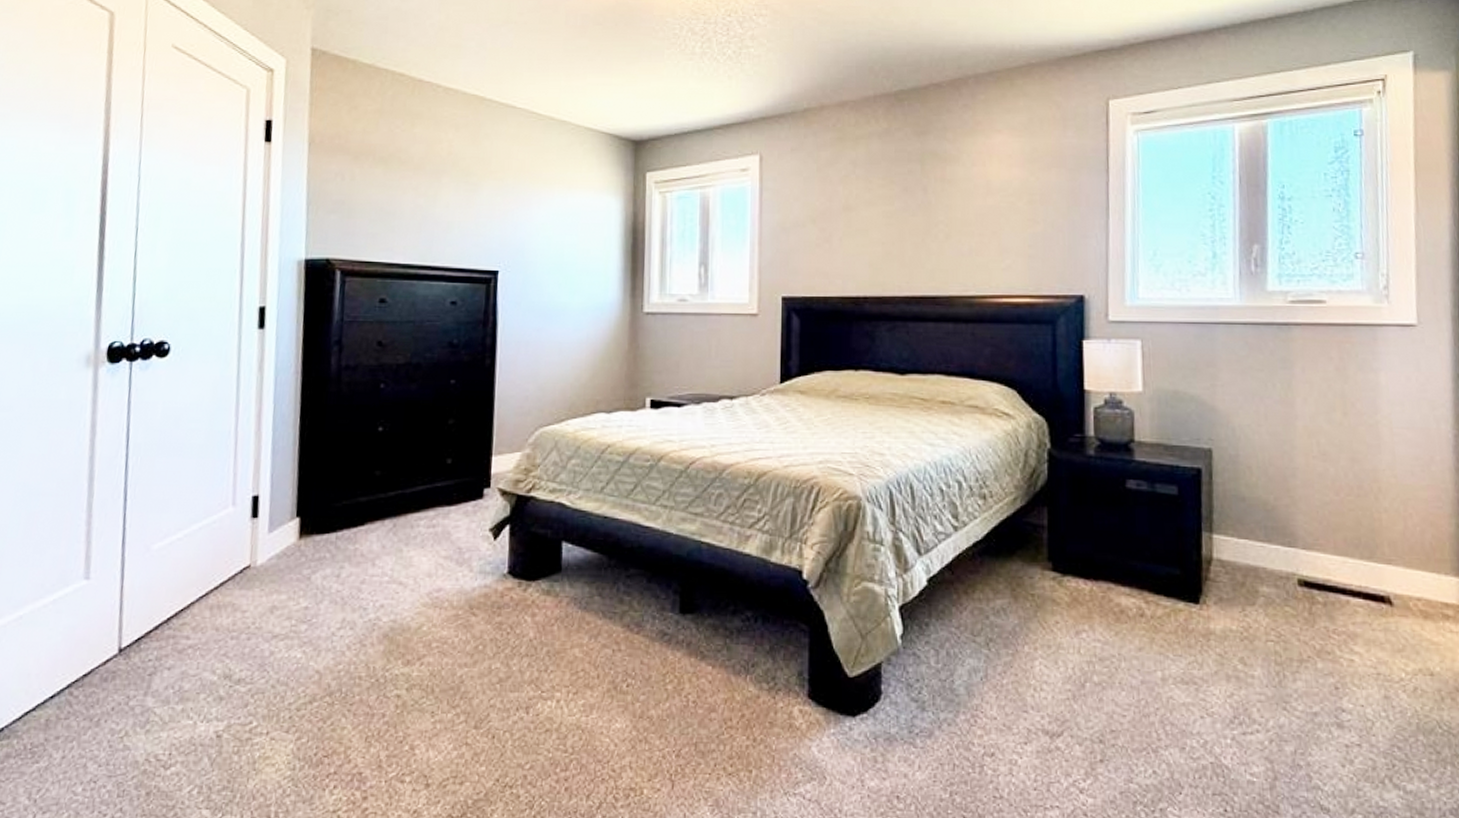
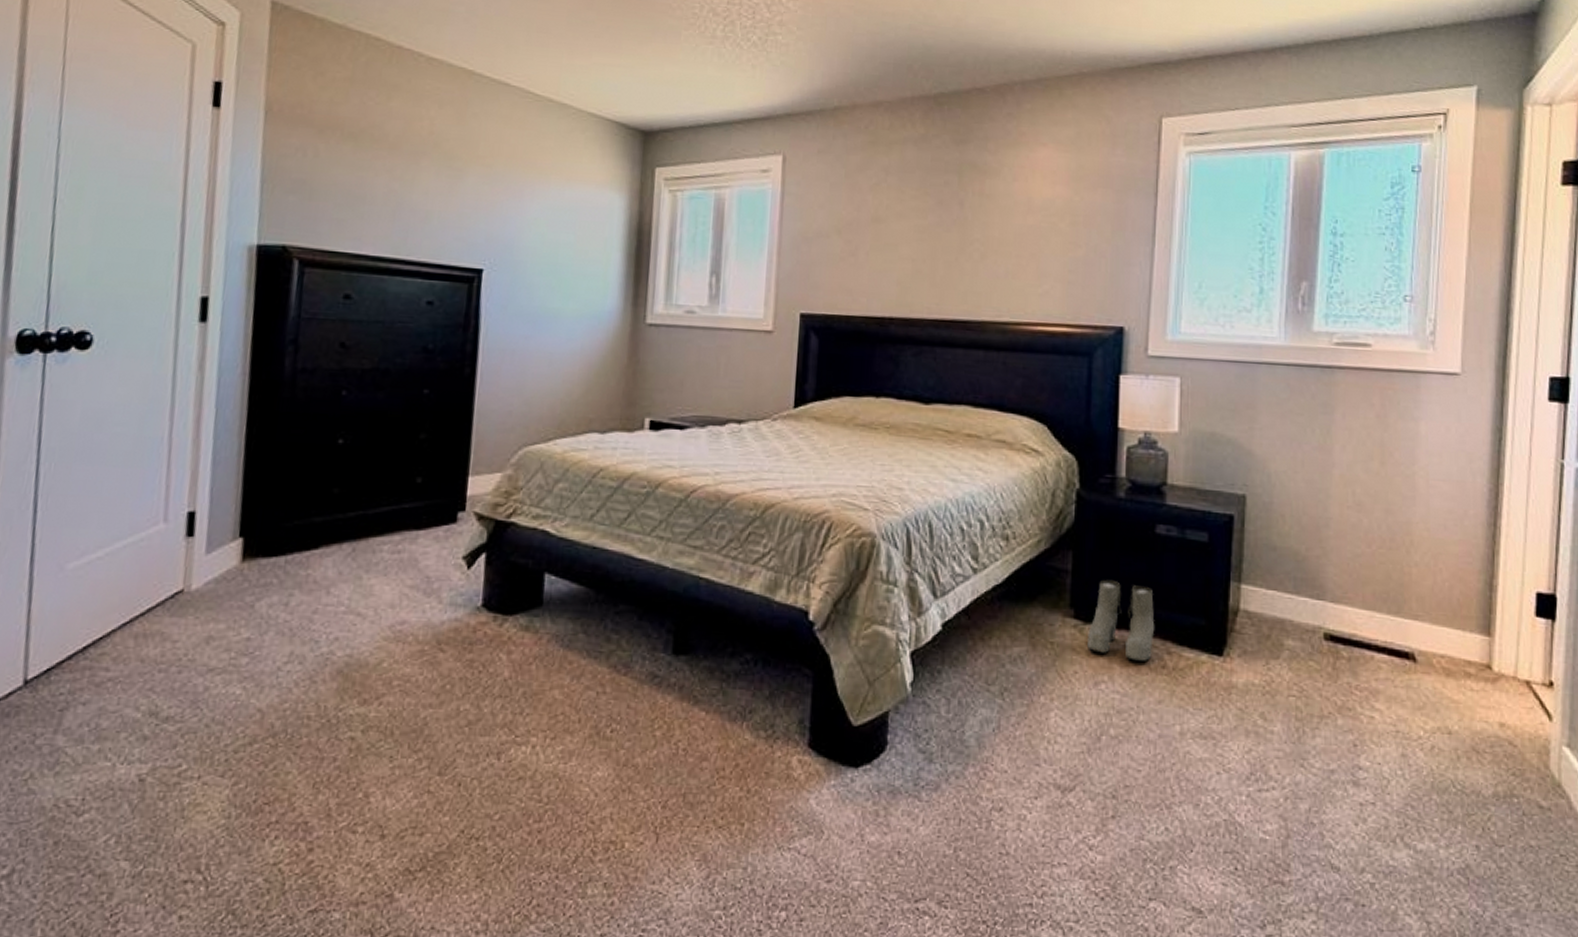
boots: none [1066,533,1131,610] -> present [1087,579,1155,661]

